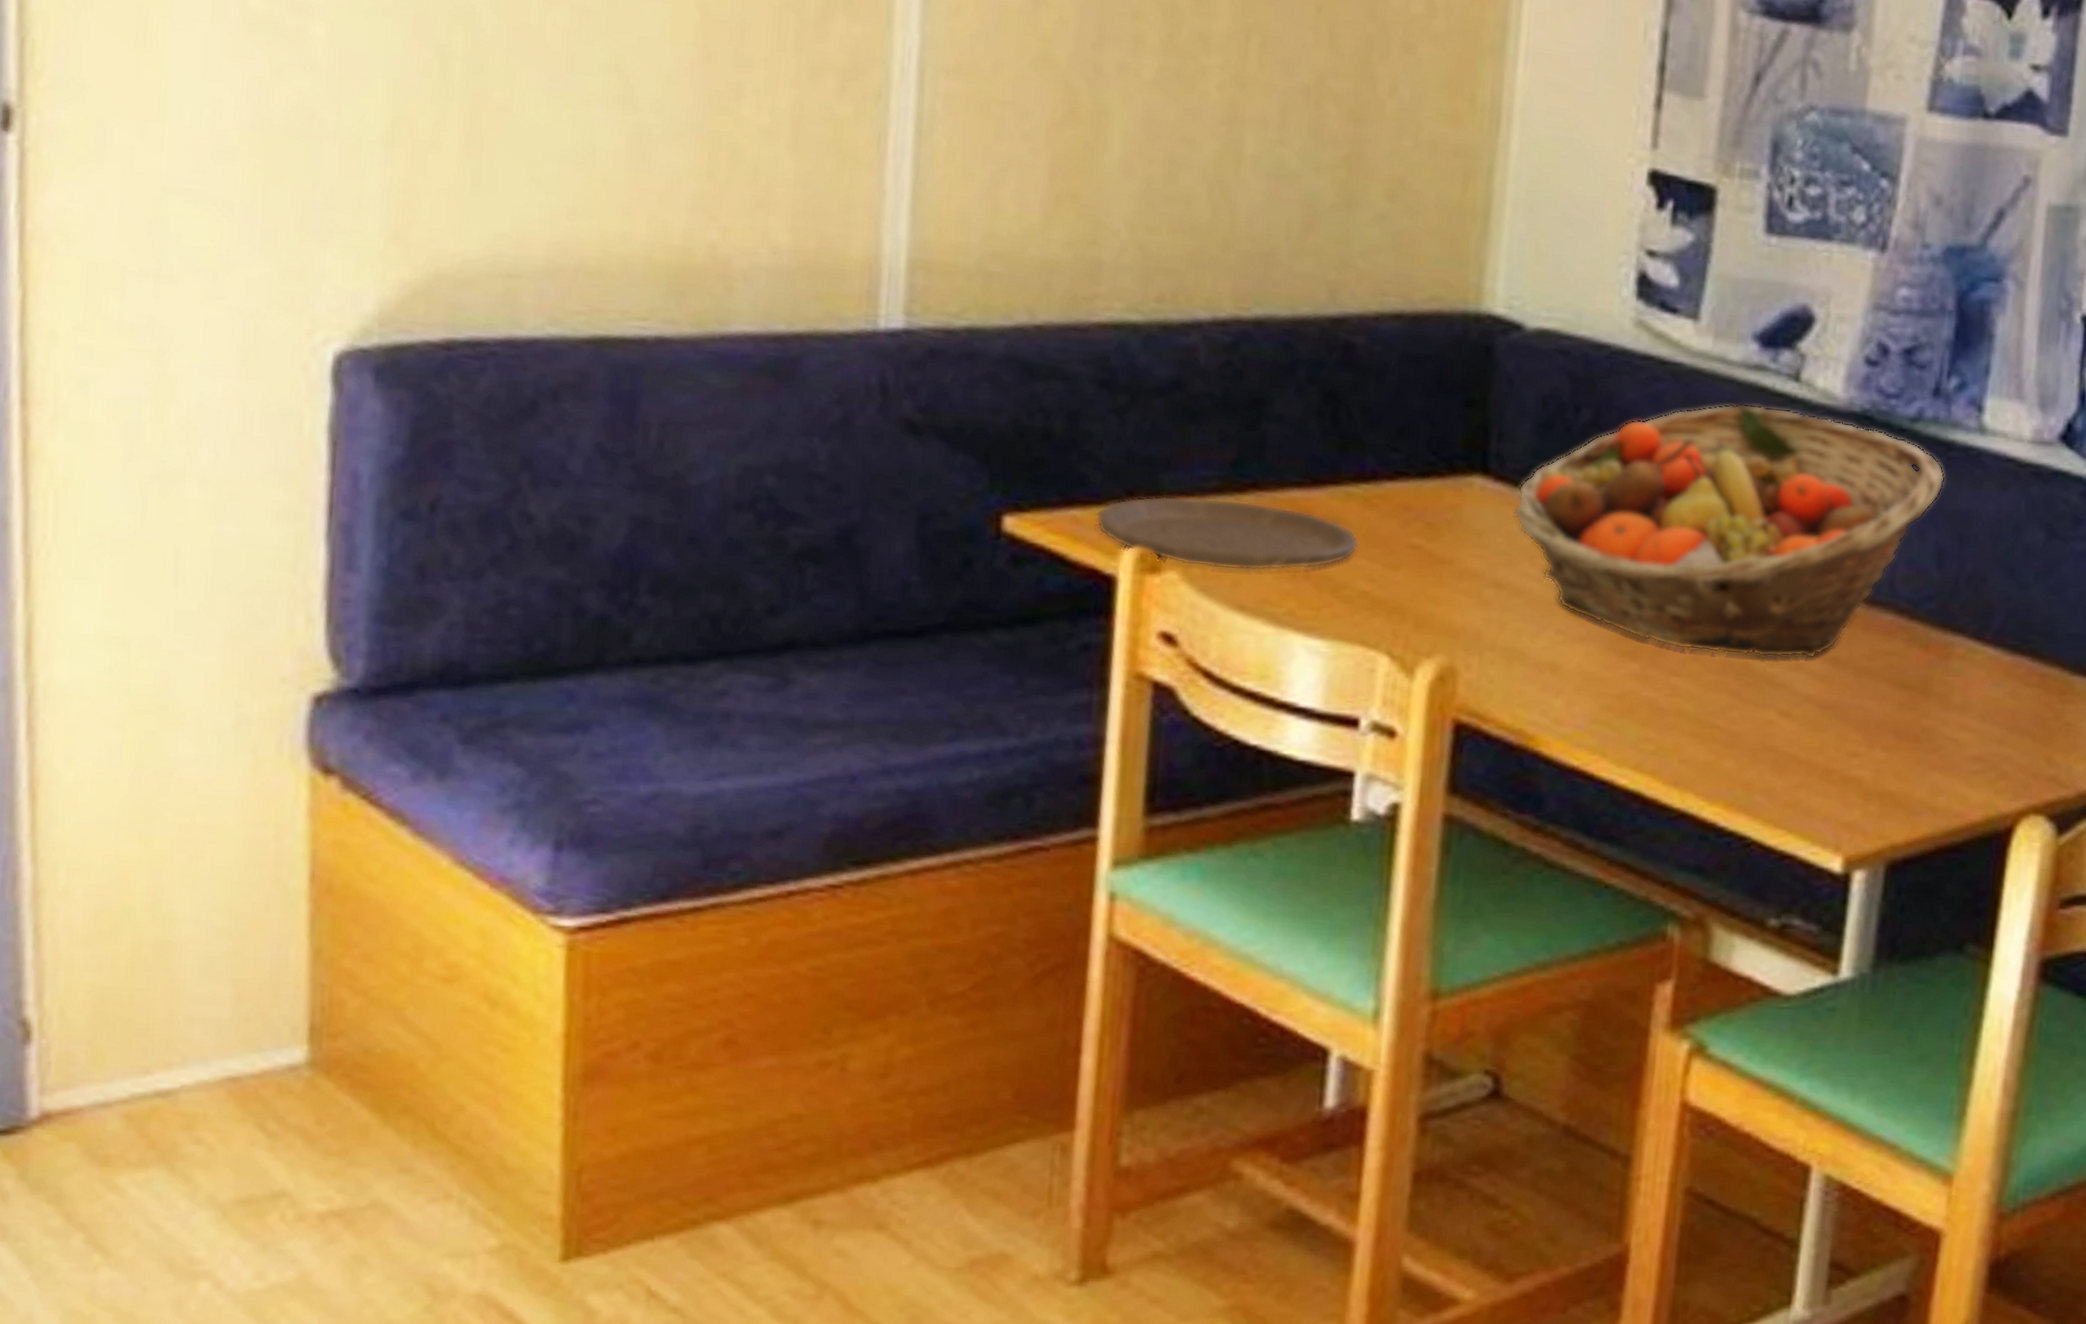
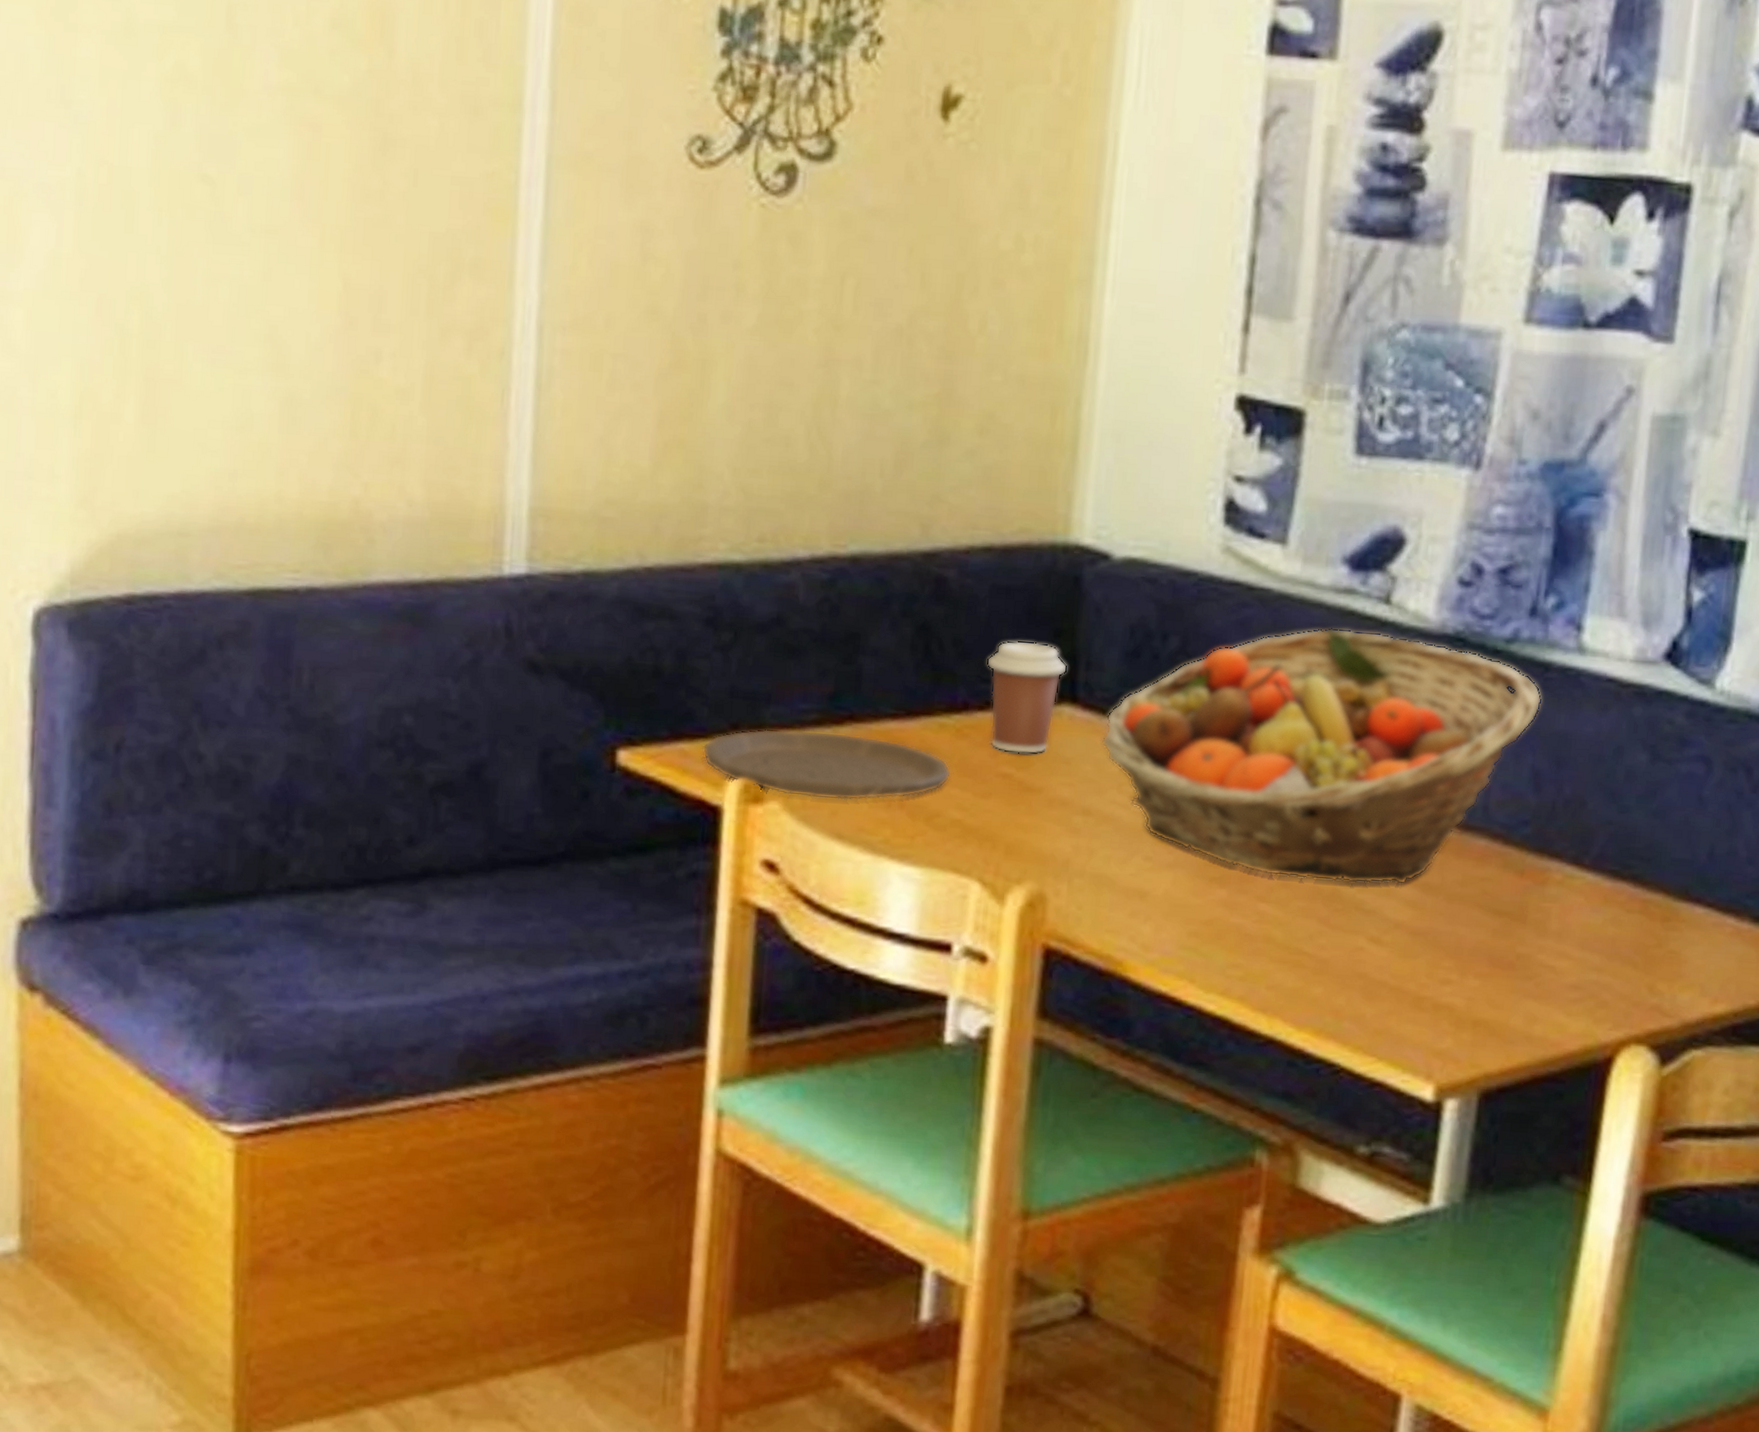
coffee cup: none [1395,409,1479,526] -> present [986,640,1068,755]

